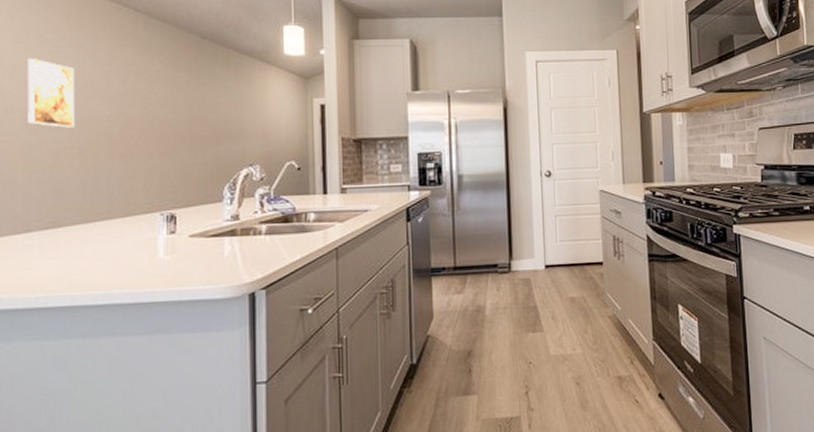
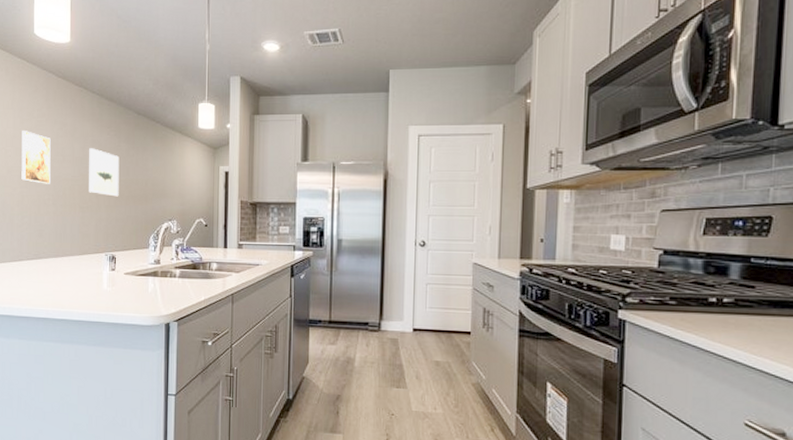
wall art: none [133,80,178,140] -> present [89,148,119,197]

